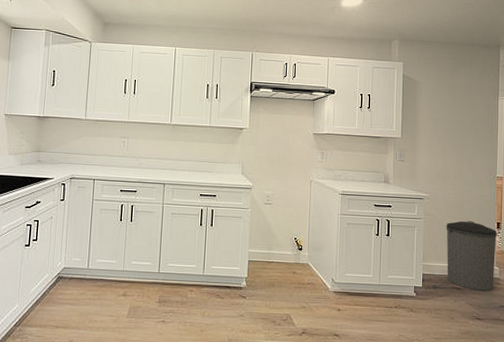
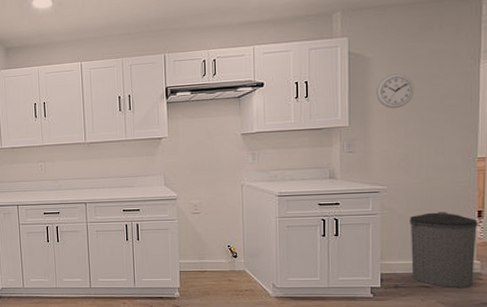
wall clock: none [423,98,452,127] -> present [376,74,415,108]

